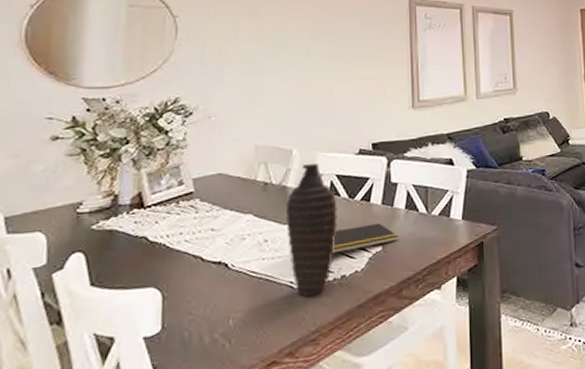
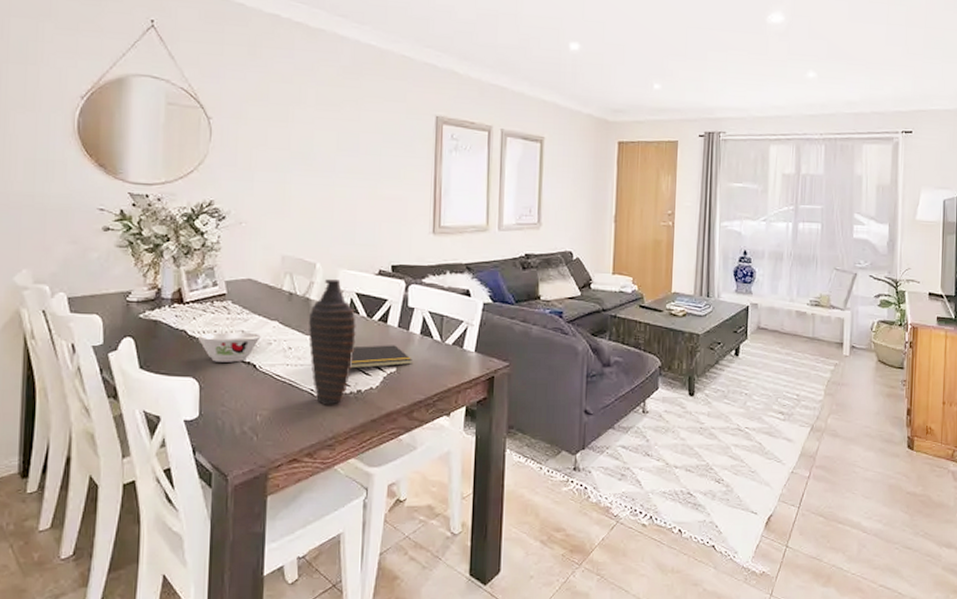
bowl: none [160,230,233,267] -> present [197,332,261,362]

